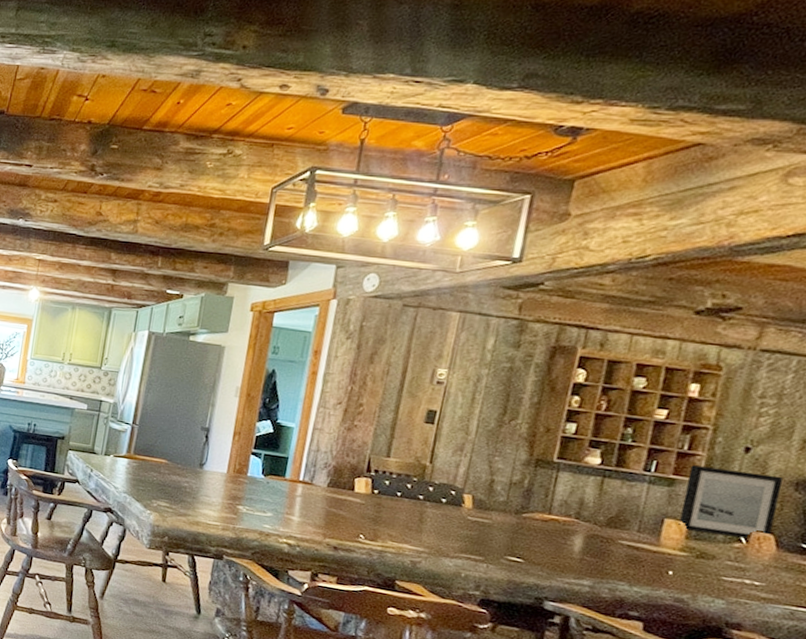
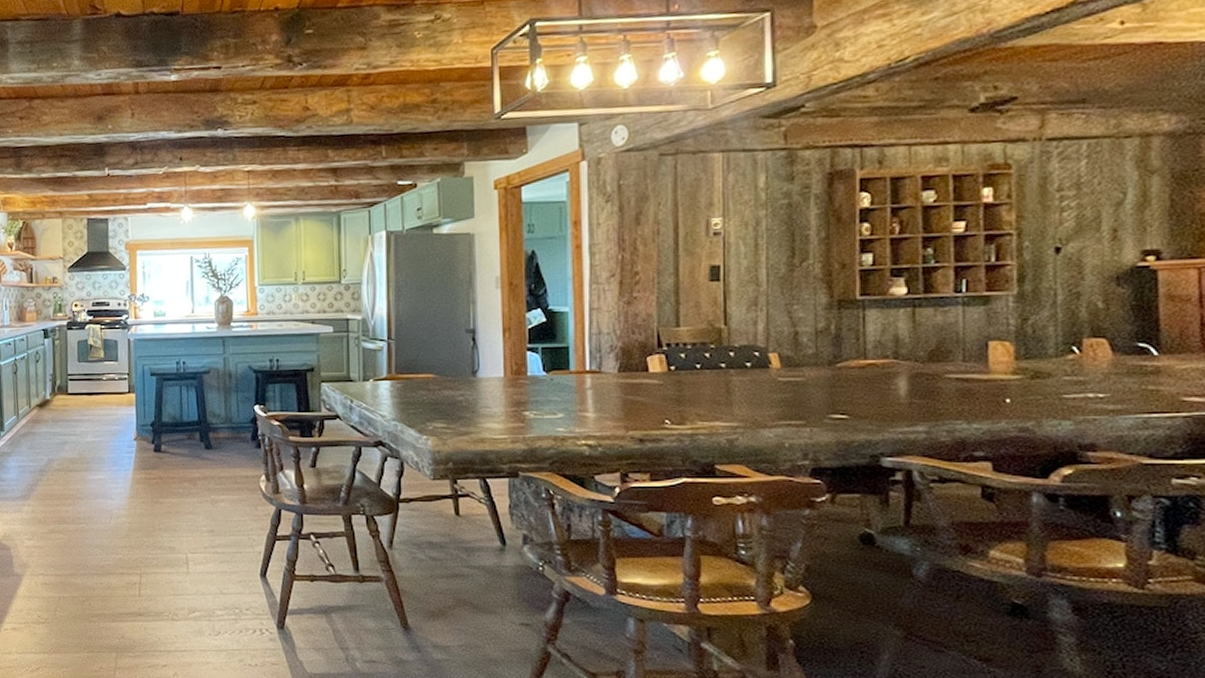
wall art: present [678,465,783,539] -> none [1002,273,1104,350]

